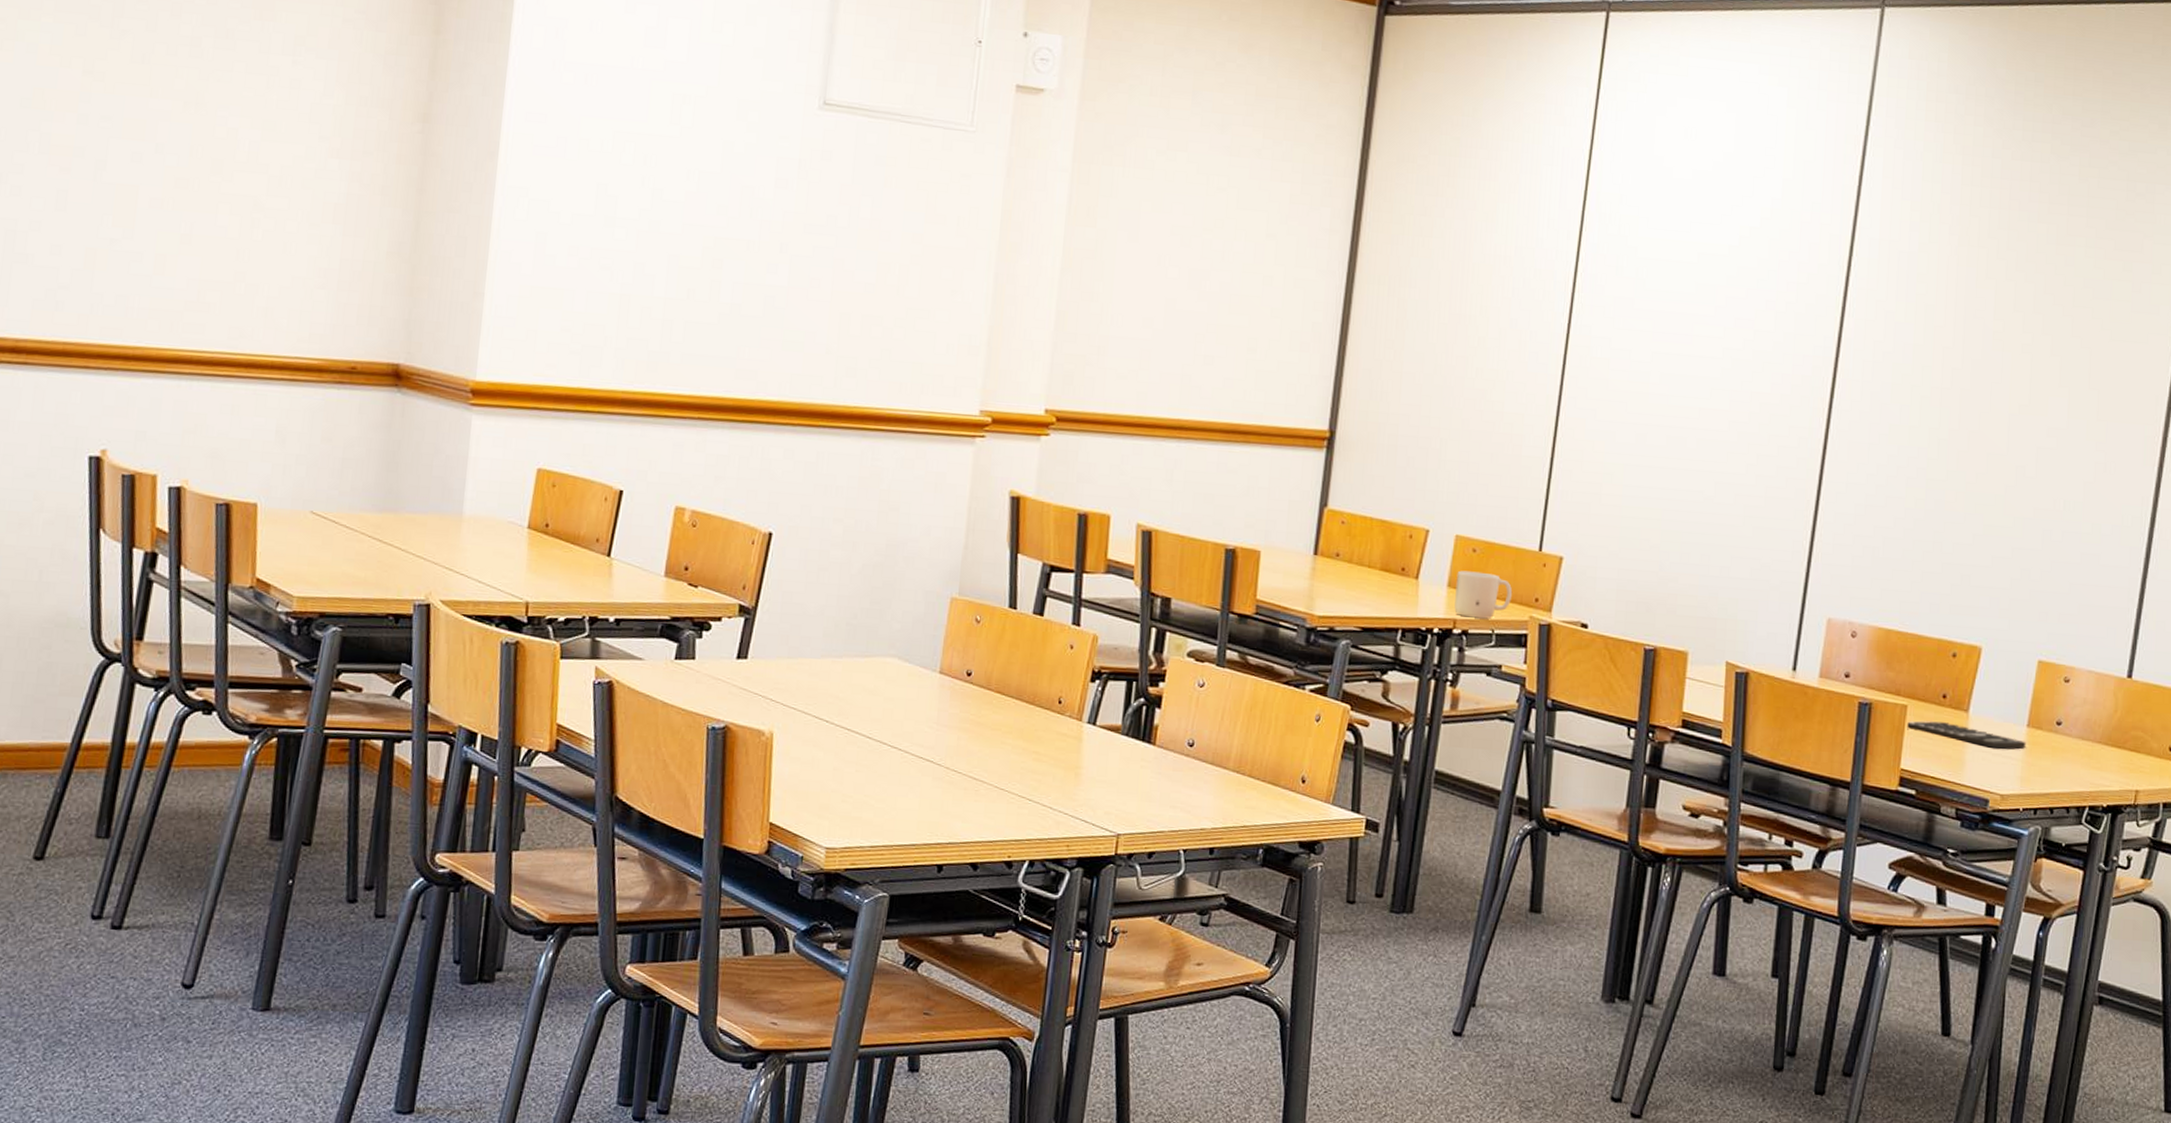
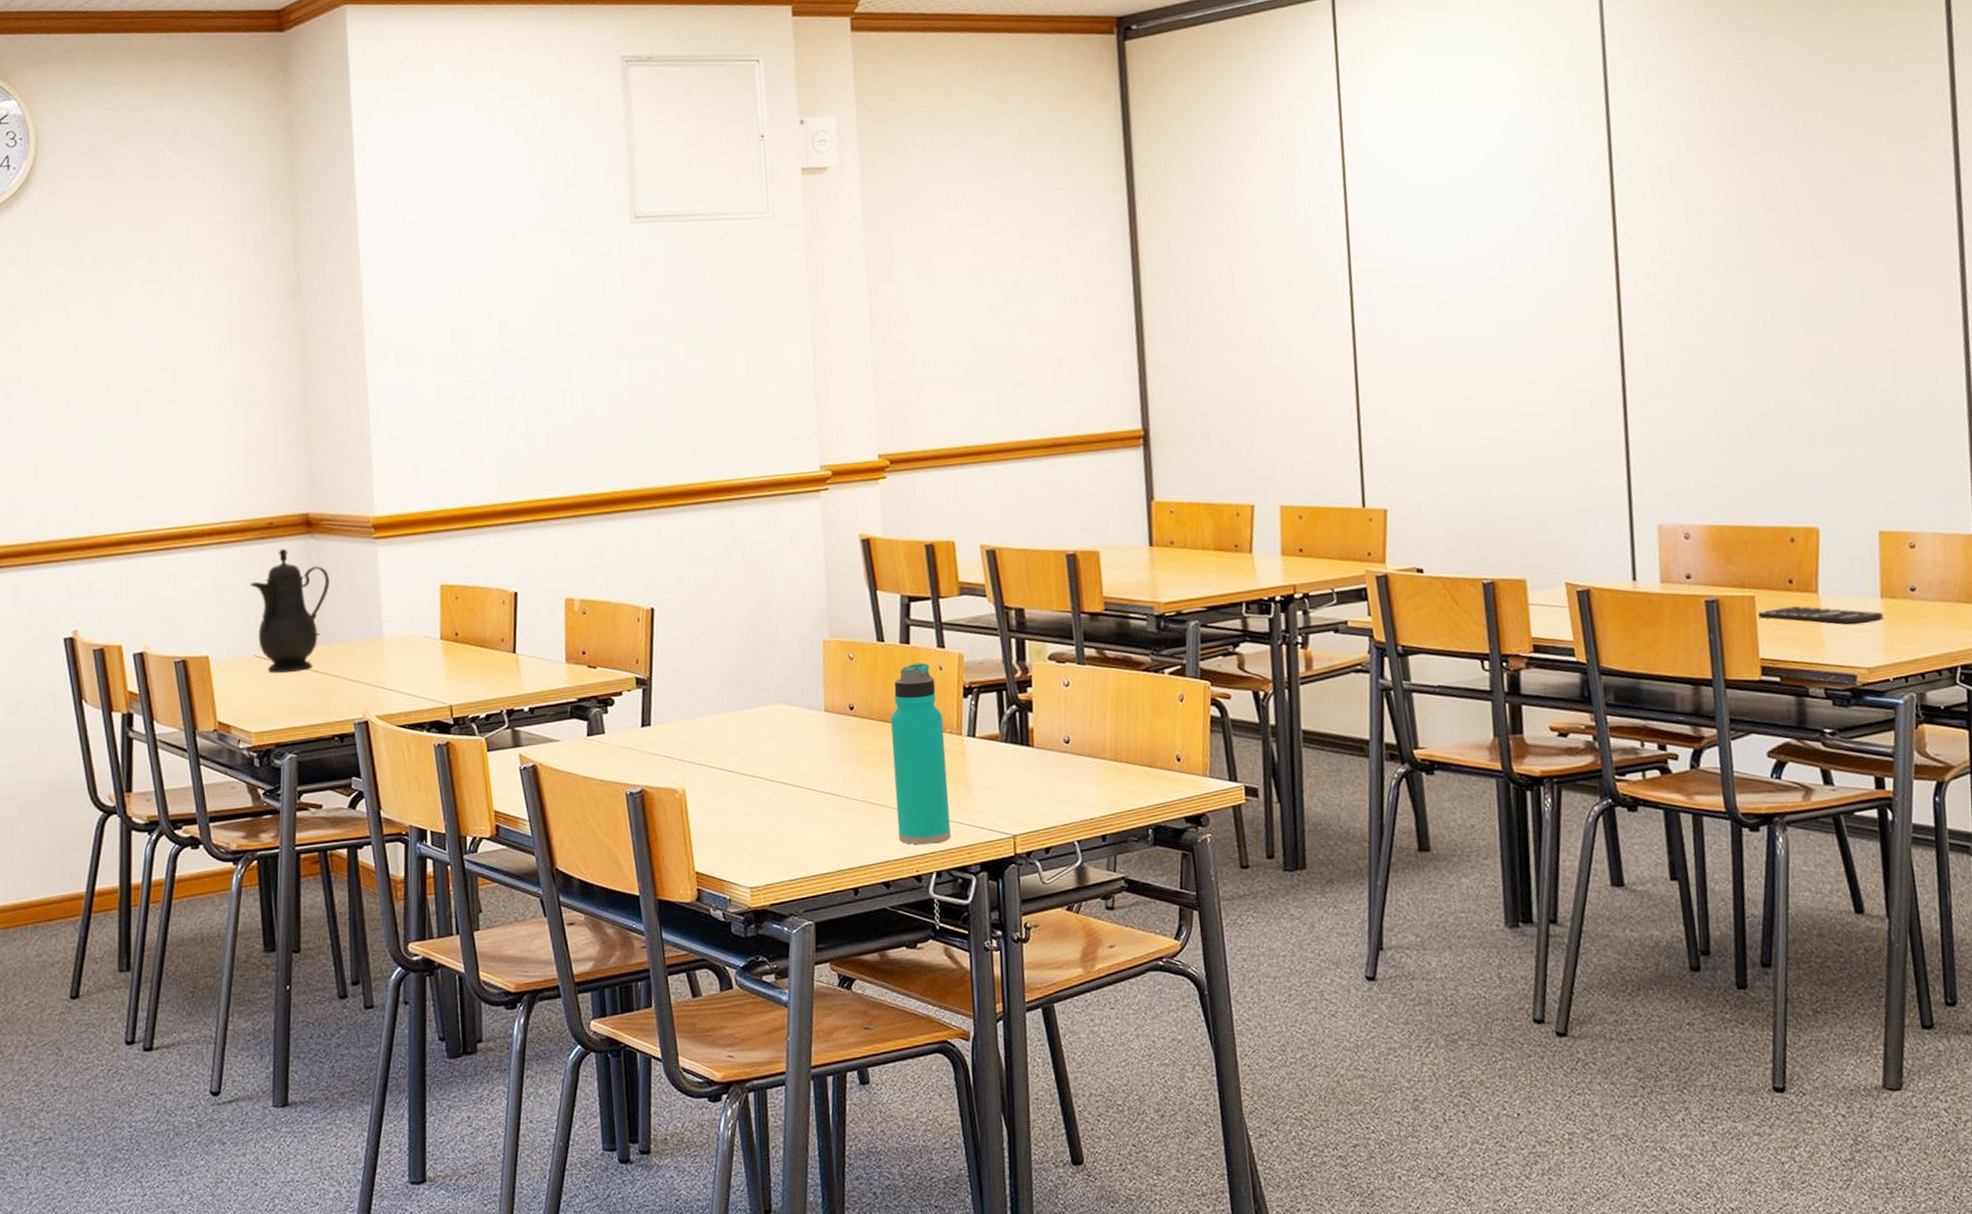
coffeepot: none [318,398,412,537] -> present [250,548,331,673]
water bottle: none [996,637,1065,831] -> present [890,662,951,845]
mug: present [1454,570,1513,619] -> none [1288,536,1345,581]

